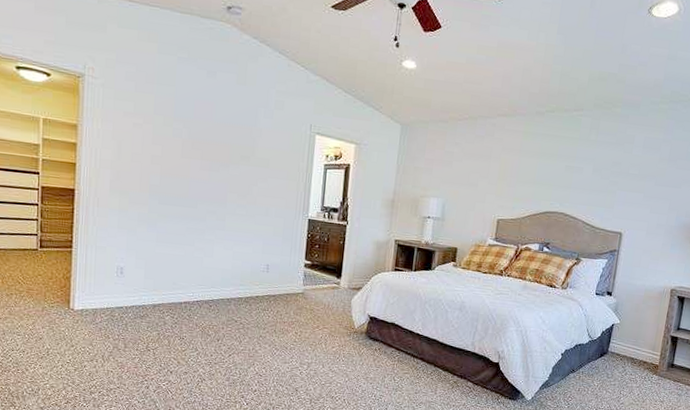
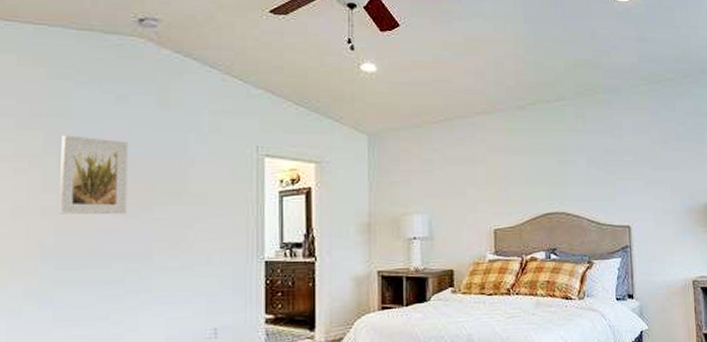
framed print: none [163,100,214,169] -> present [59,135,128,215]

